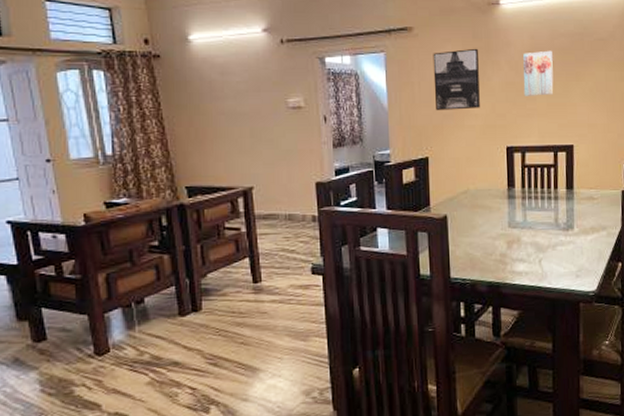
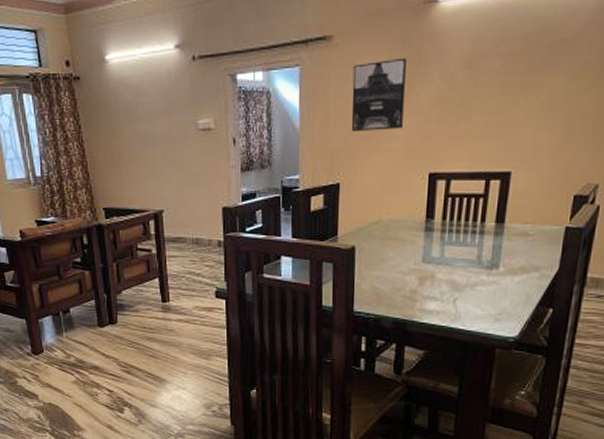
wall art: present [523,50,554,96] -> none [456,57,498,114]

